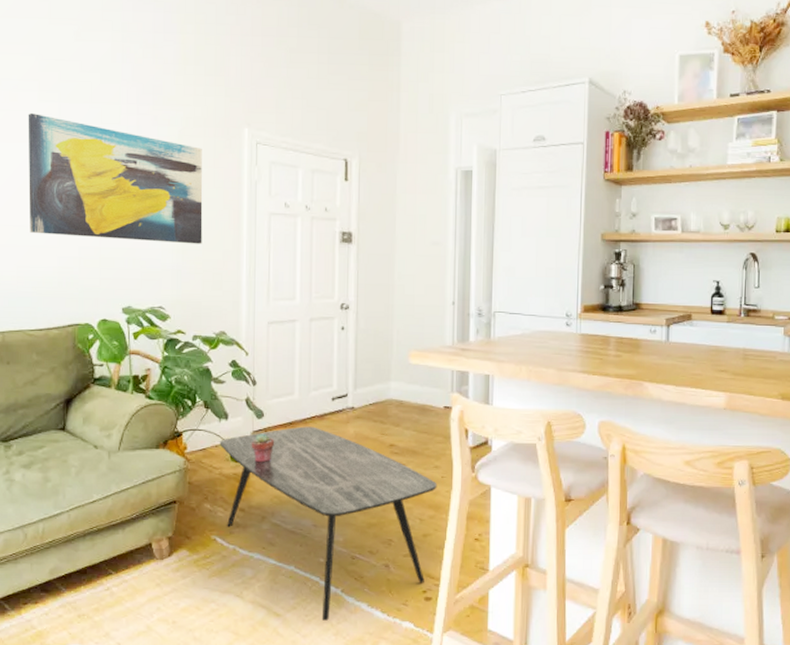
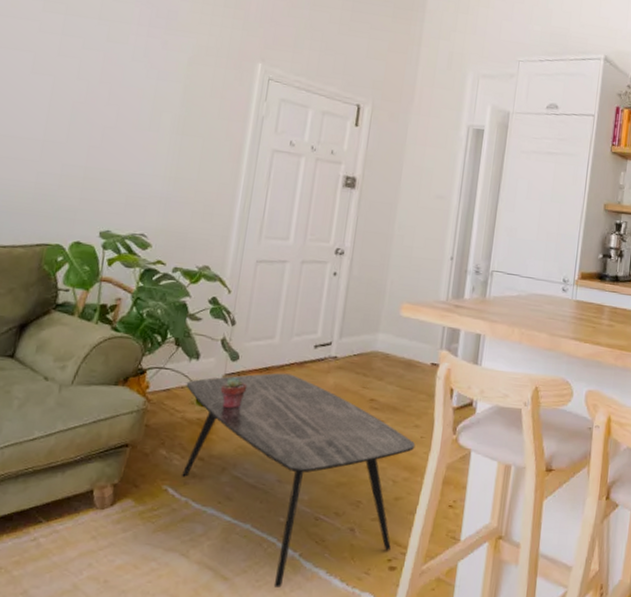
wall art: present [27,113,203,244] -> none [9,22,211,174]

